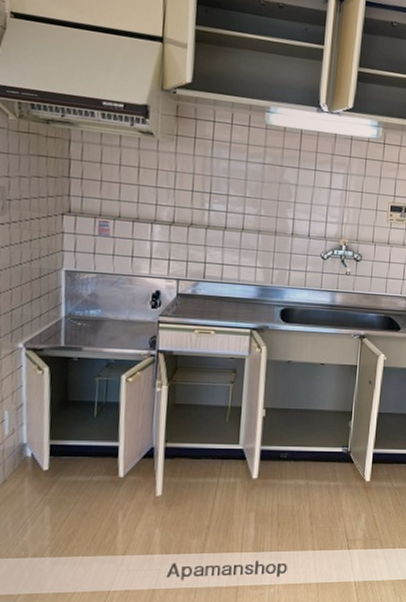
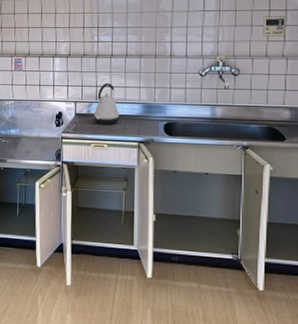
kettle: none [200,259,231,309] -> present [94,82,120,125]

